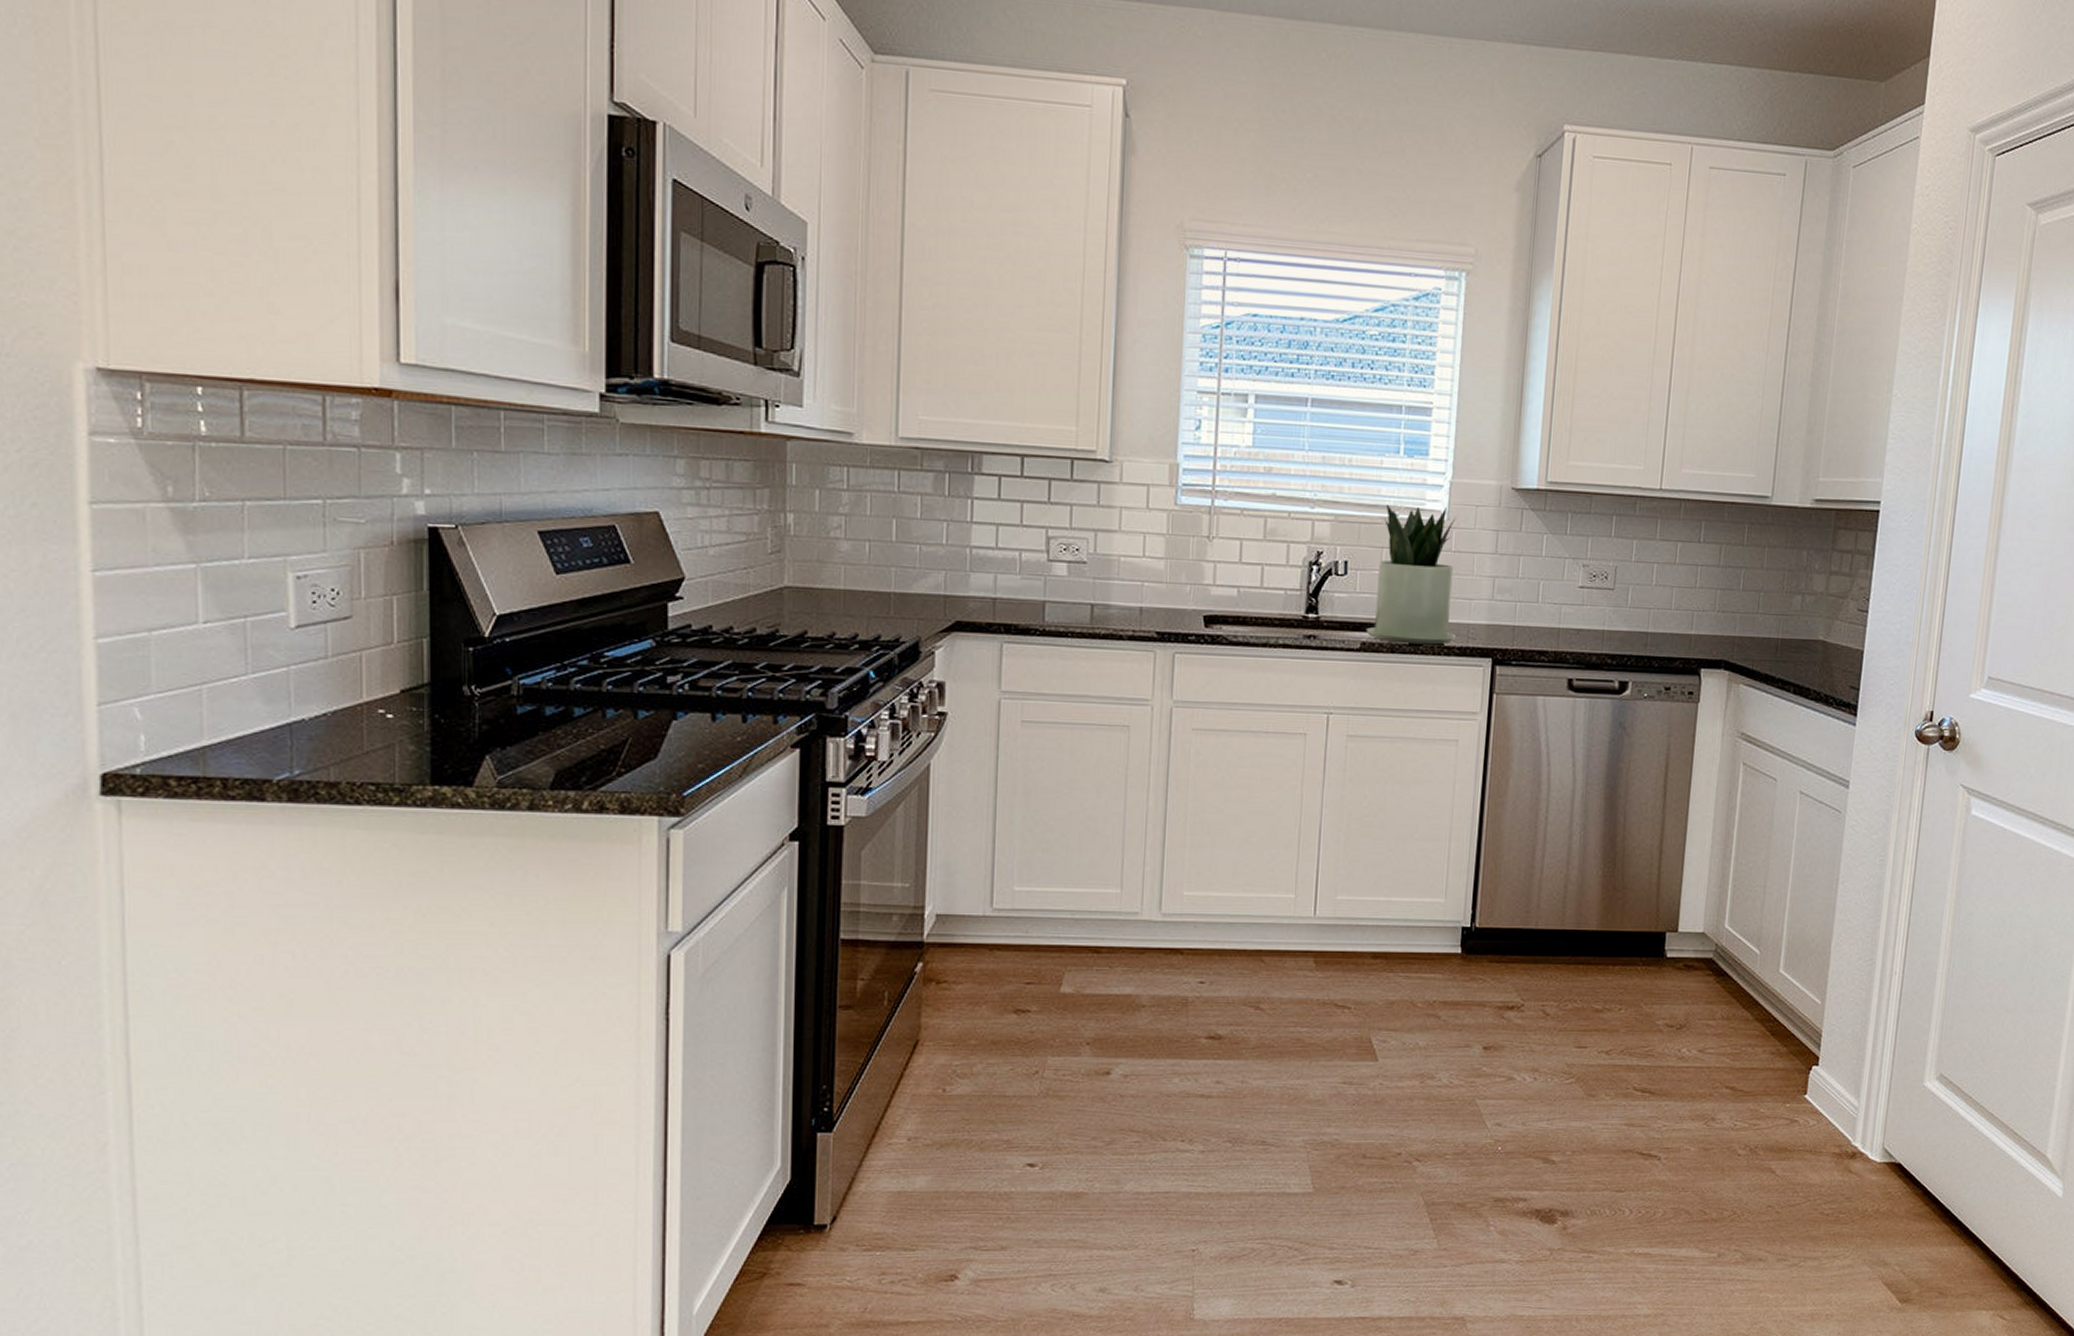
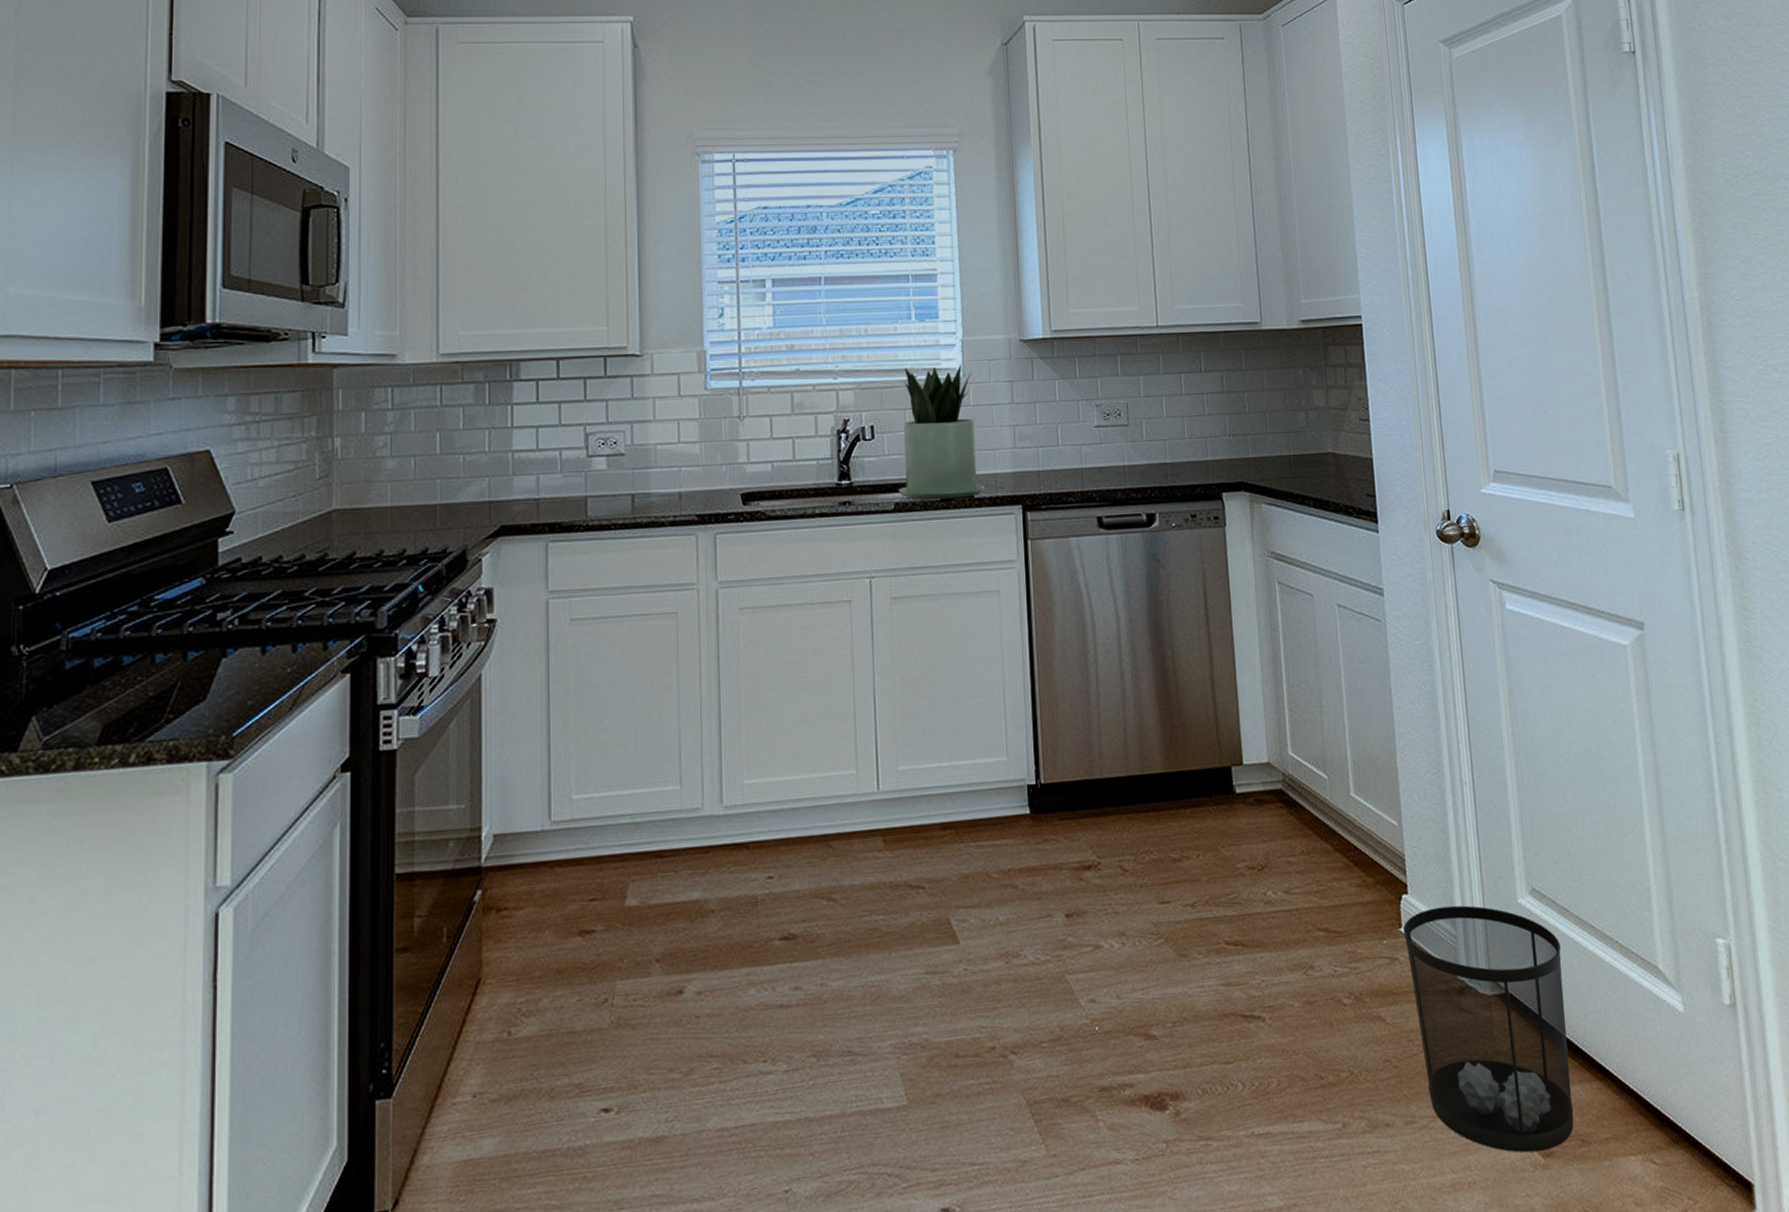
waste bin: none [1804,1081,1957,1298] -> present [1403,905,1574,1153]

